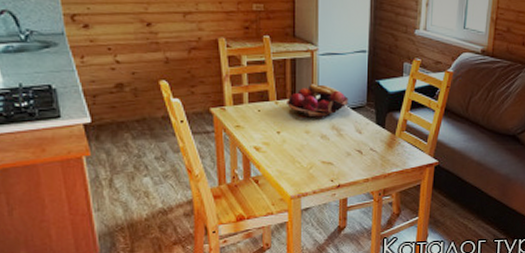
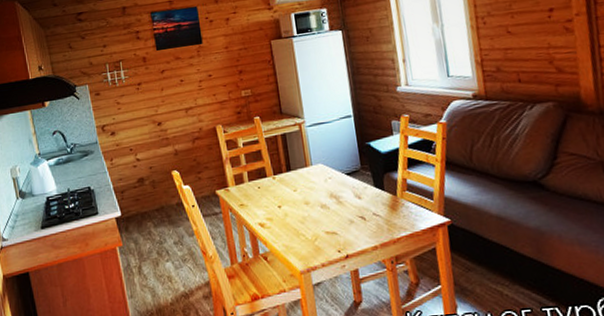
fruit basket: present [287,84,349,118] -> none [283,154,343,190]

